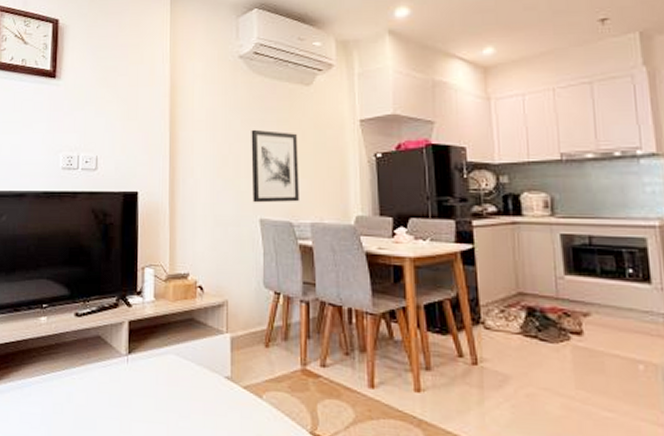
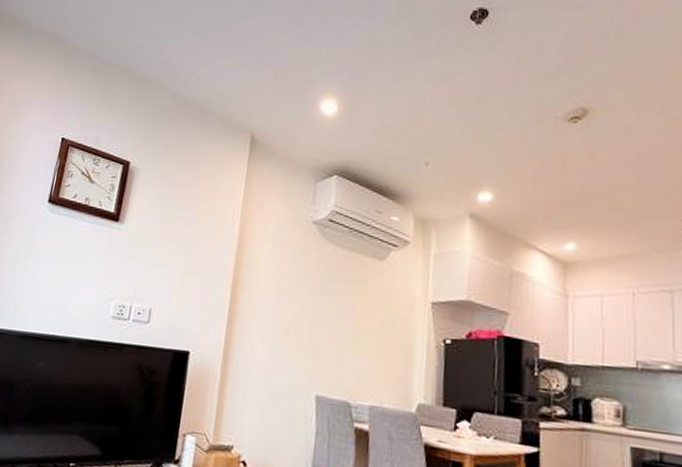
wall art: present [251,129,299,203] -> none [310,299,365,382]

